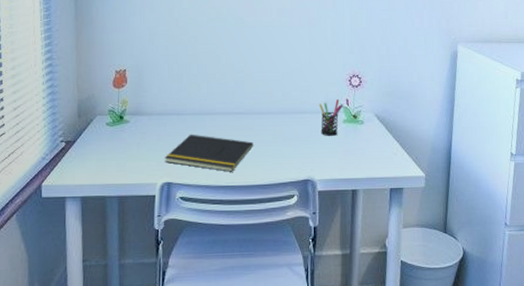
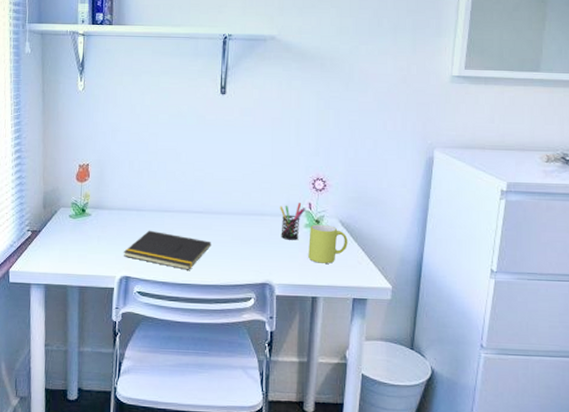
mug: none [347,119,384,157] -> present [308,224,348,264]

